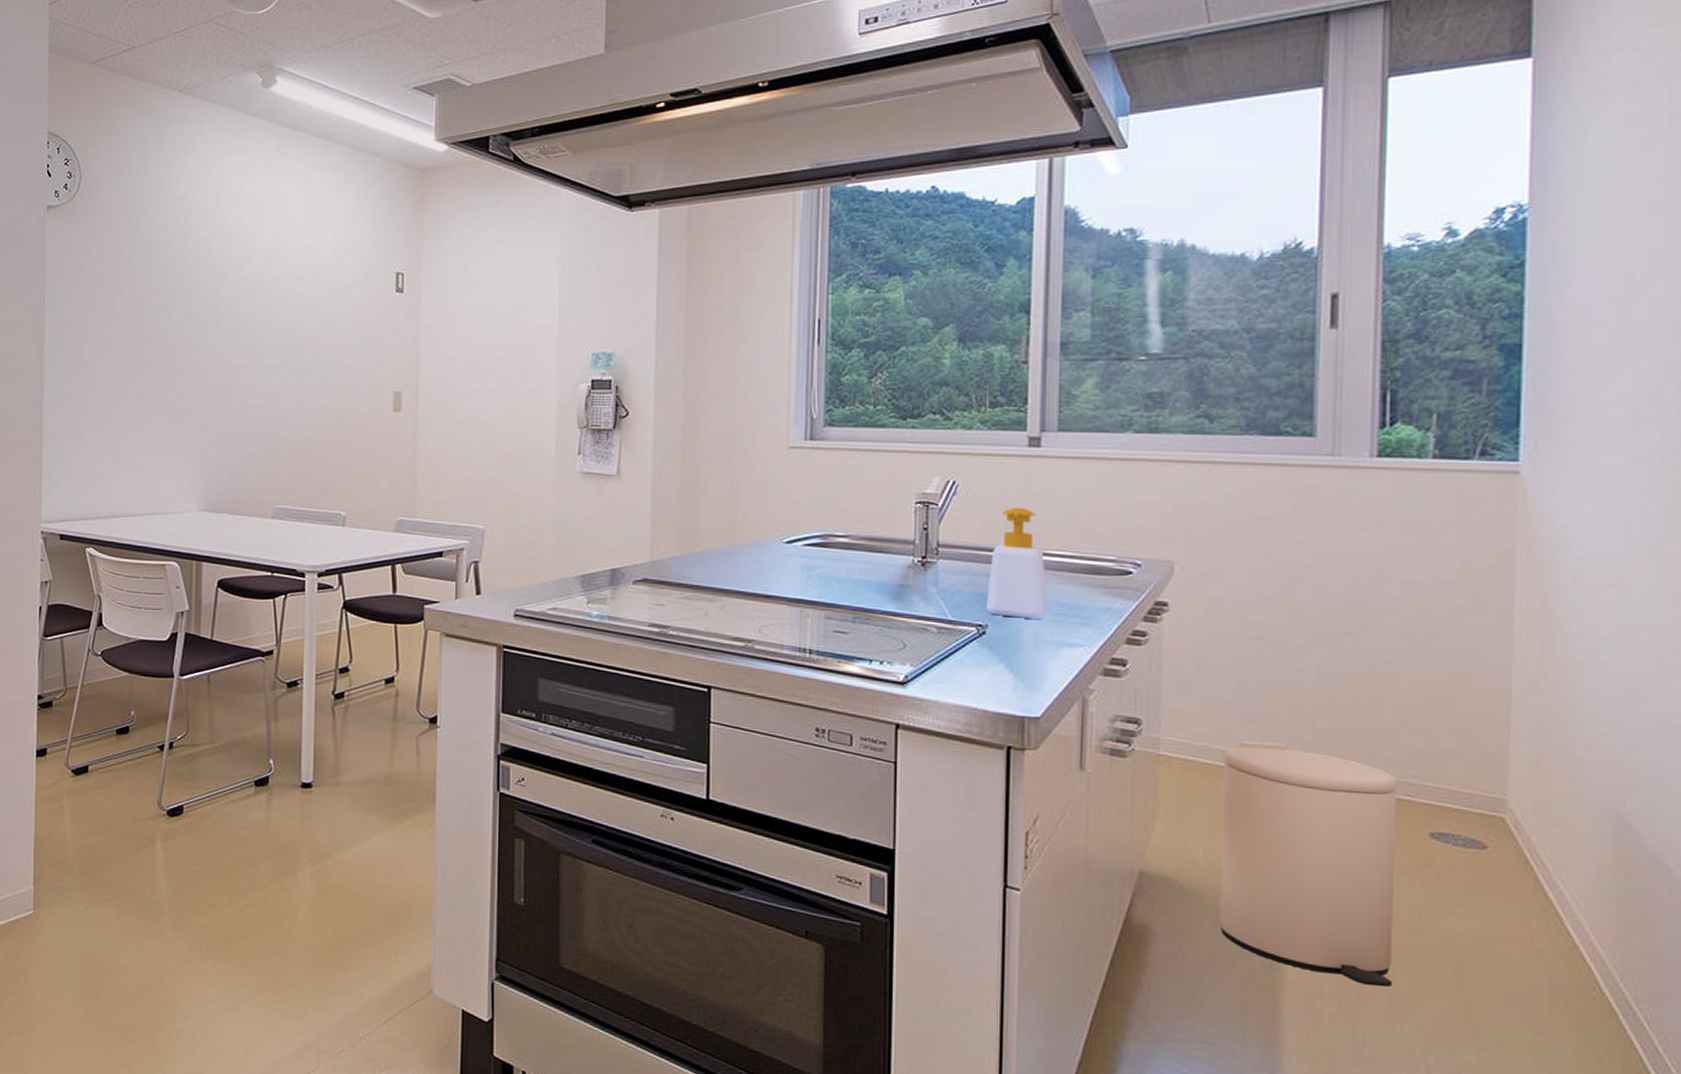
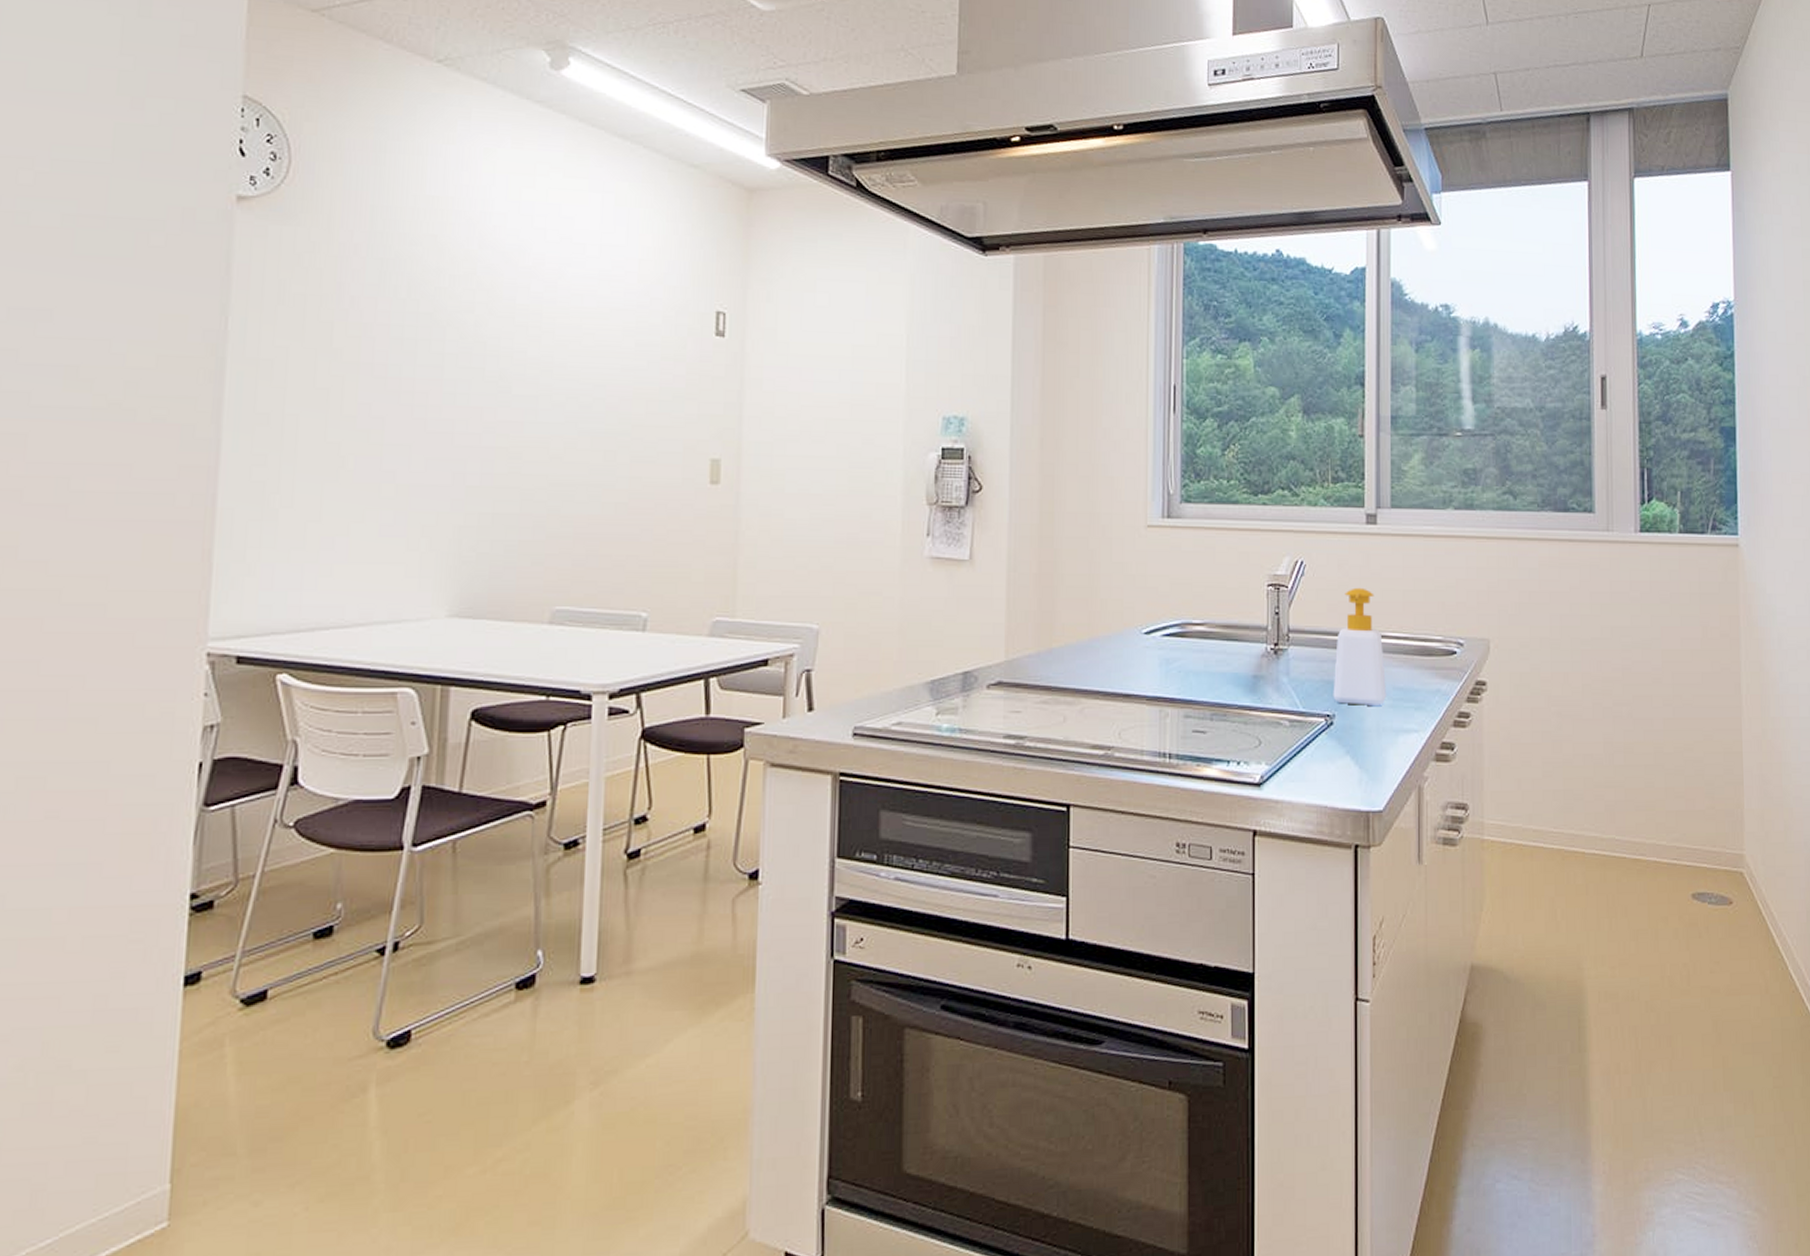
pedal bin: present [1219,740,1397,988] -> none [1535,817,1672,1055]

